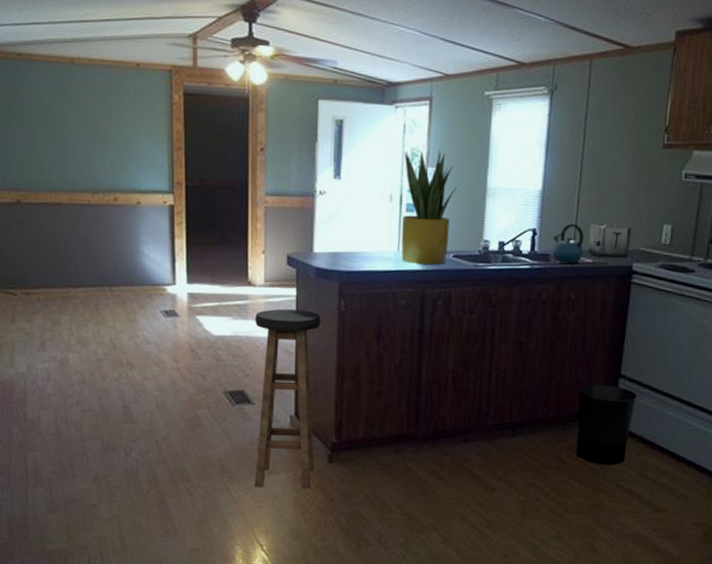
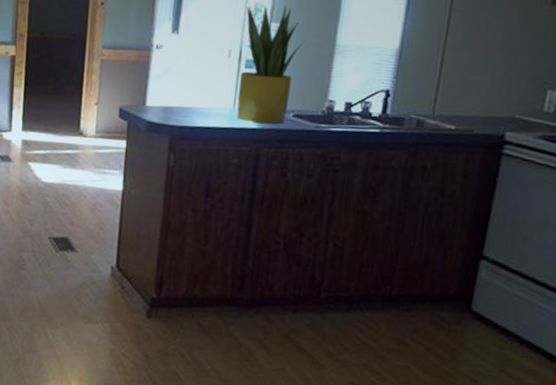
bar stool: present [254,308,321,489] -> none [71,160,149,342]
kettle: present [552,223,584,264] -> none [407,85,447,129]
waste bin: present [576,384,637,466] -> none [422,263,502,357]
toaster: present [587,223,632,259] -> none [450,85,506,127]

